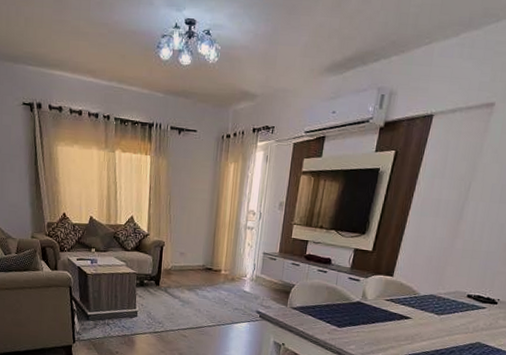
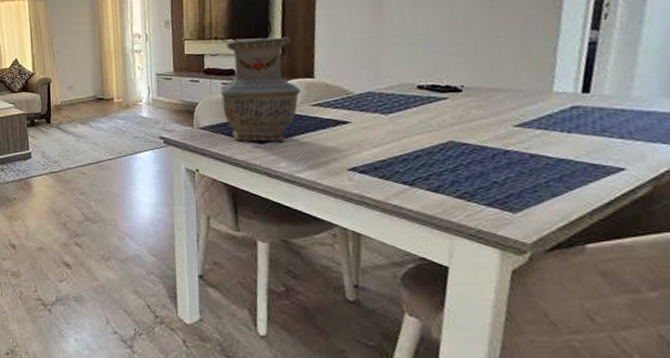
vase: none [314,232,383,328] -> present [219,36,301,142]

